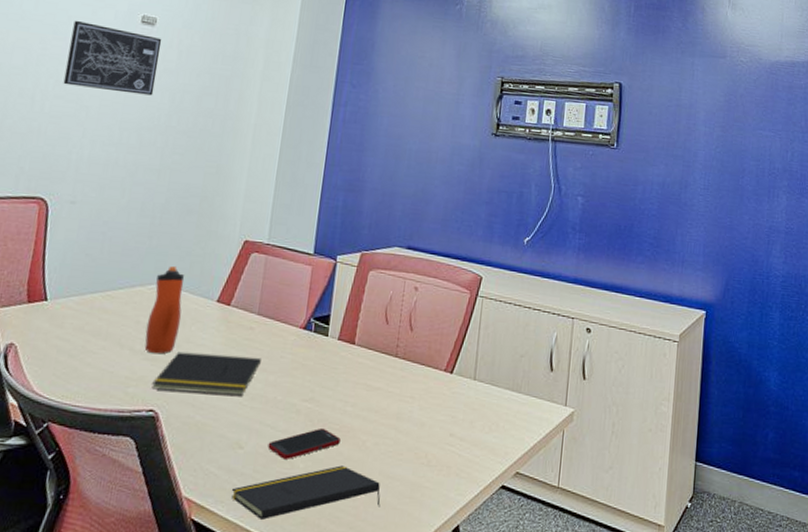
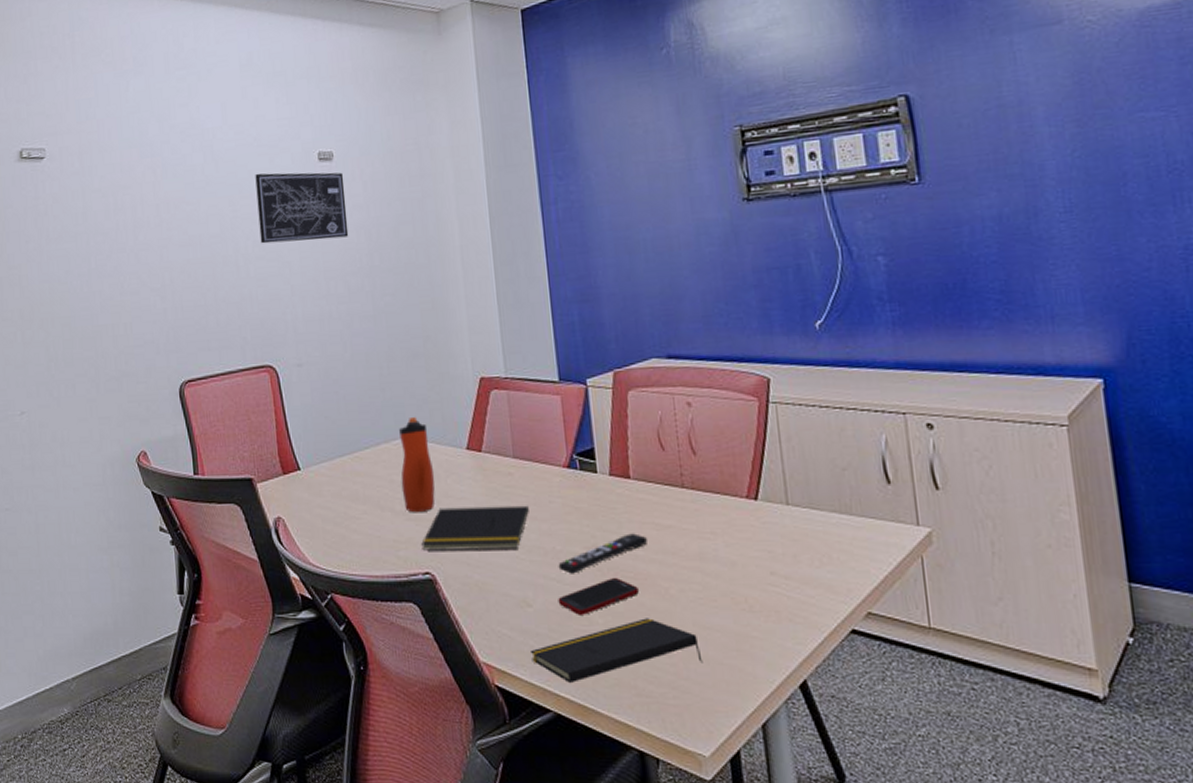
remote control: none [275,391,358,422] -> present [558,533,648,574]

